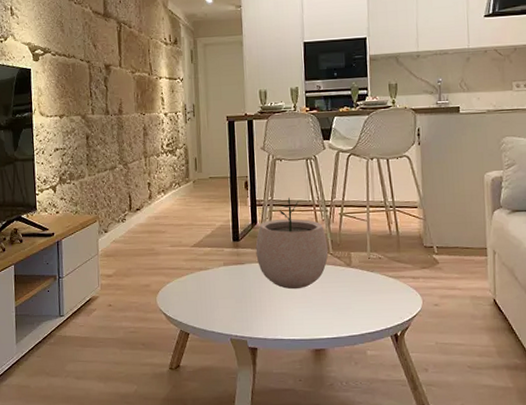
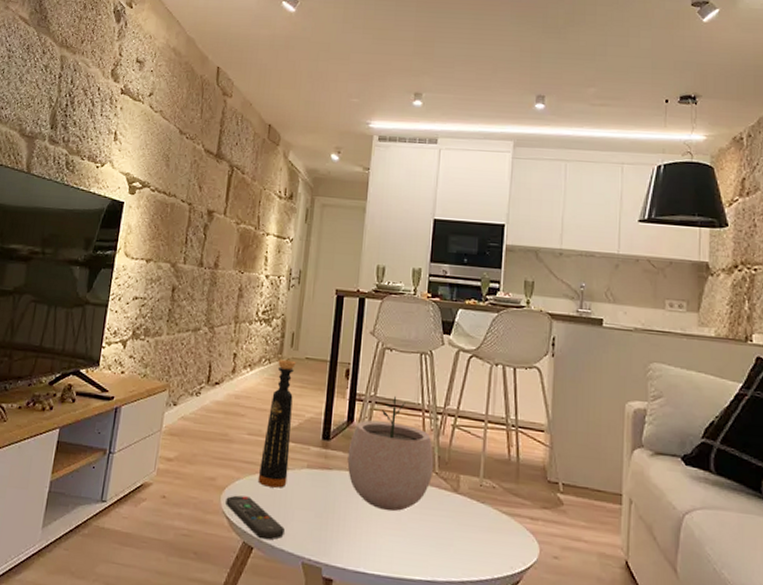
remote control: none [161,295,213,326] -> present [225,495,285,540]
bottle: none [184,181,209,285] -> present [257,359,296,488]

